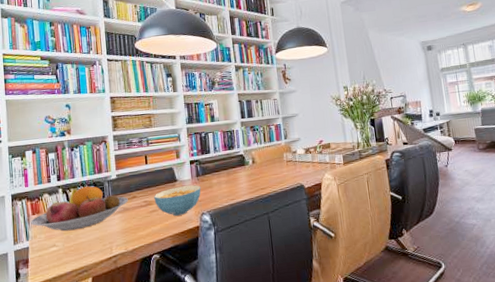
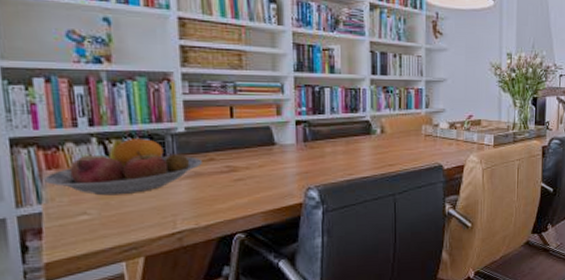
cereal bowl: present [154,185,201,216] -> none [241,152,309,188]

